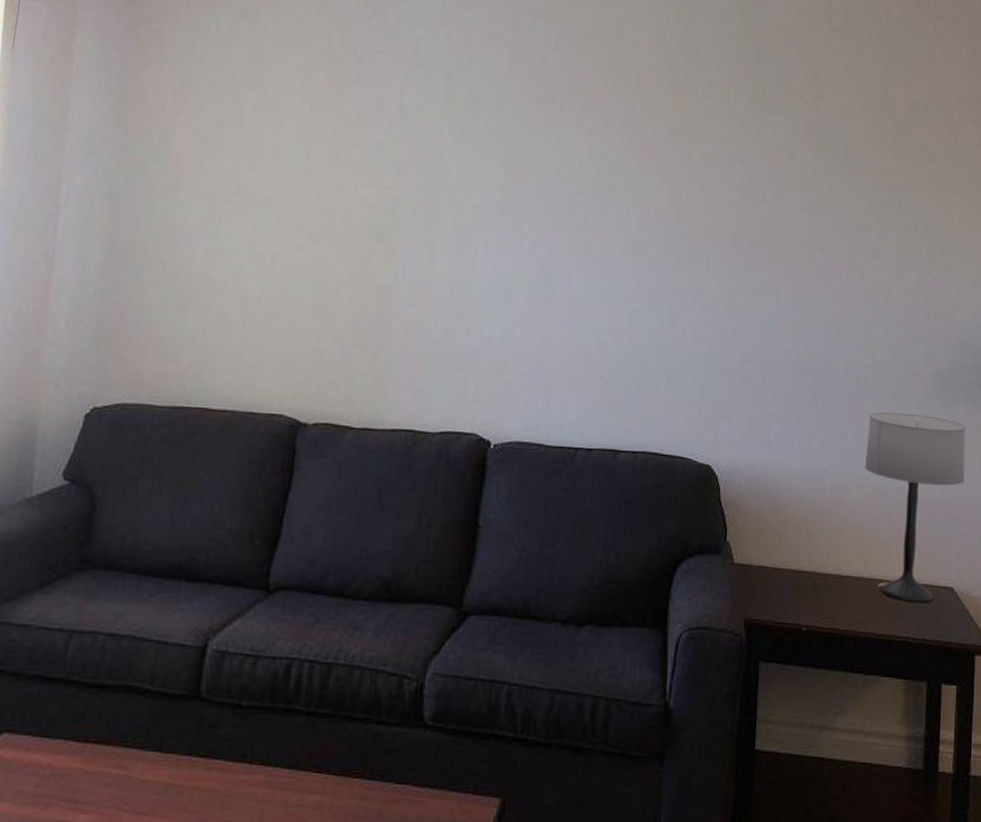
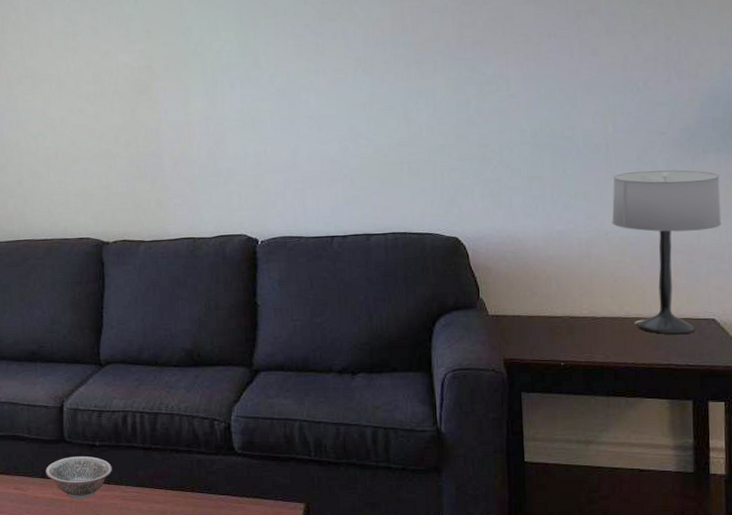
decorative bowl: none [164,720,260,785] -> present [45,455,112,499]

